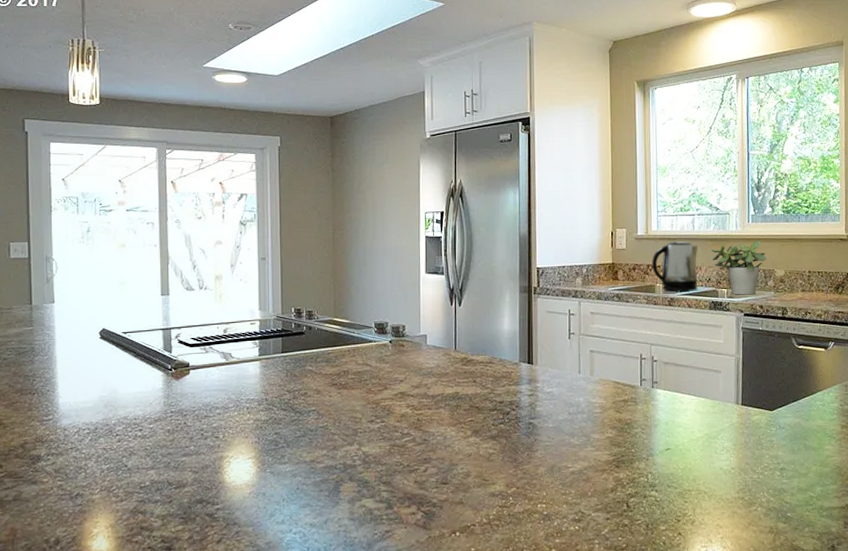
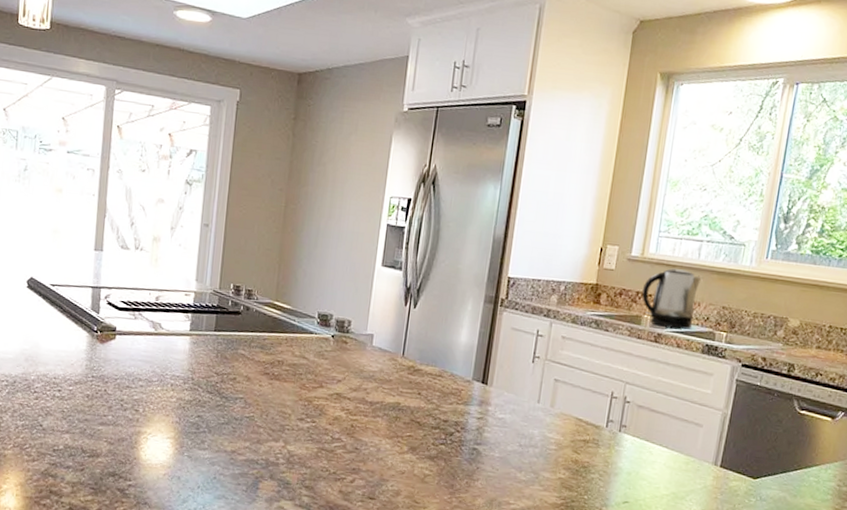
potted plant: present [712,240,767,295] -> none [715,278,782,344]

